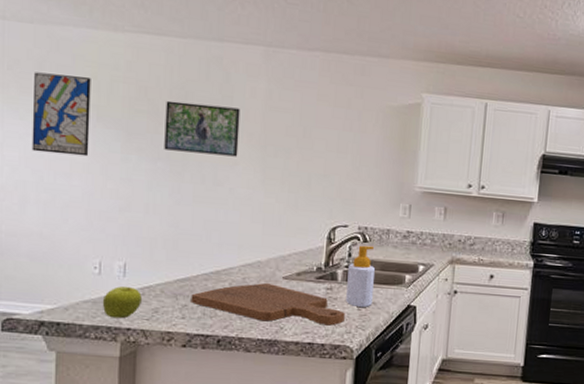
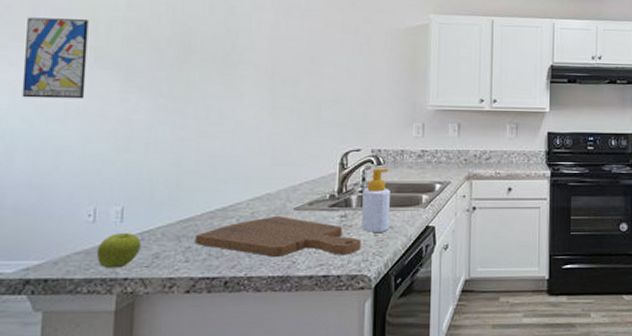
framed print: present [164,100,240,157] -> none [166,37,246,89]

